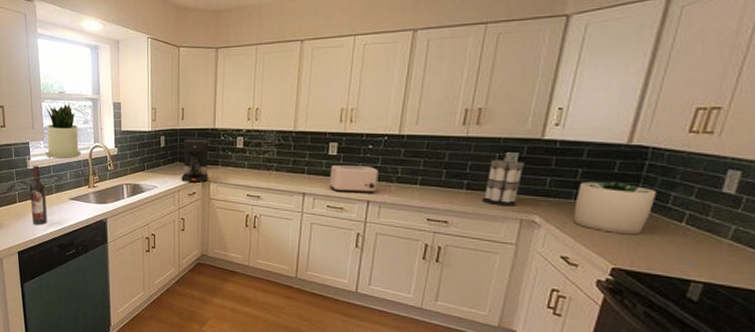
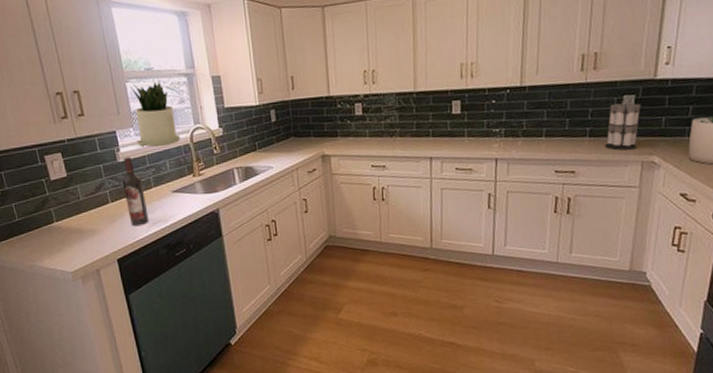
coffee maker: present [181,139,209,183] -> none [296,110,328,159]
toaster: present [329,166,379,194] -> none [455,122,504,153]

